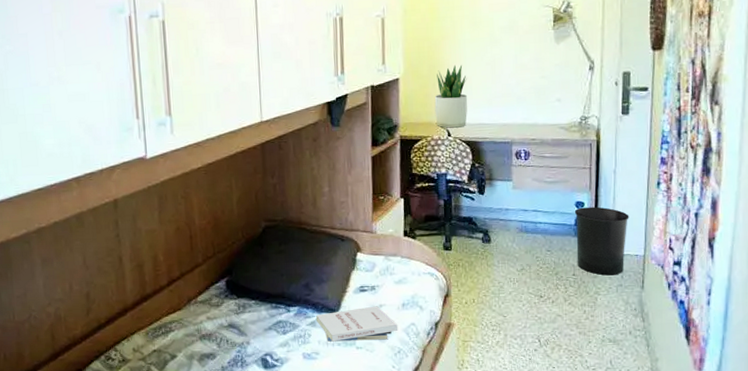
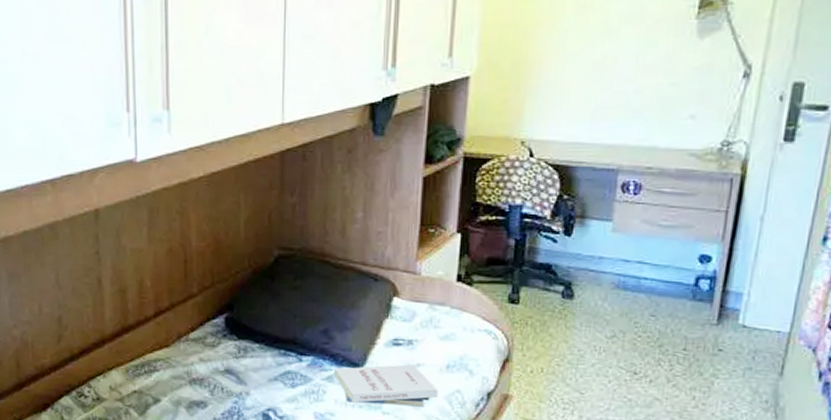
planter: present [434,64,468,128] -> none [514,61,564,146]
waste bin: present [574,206,629,276] -> none [691,263,775,355]

